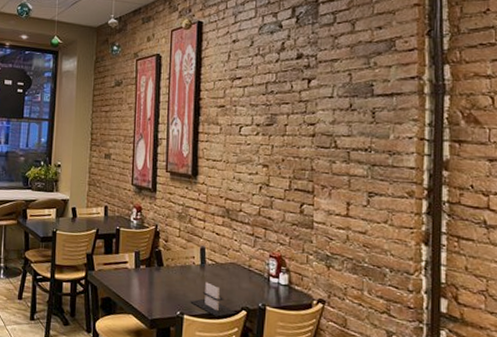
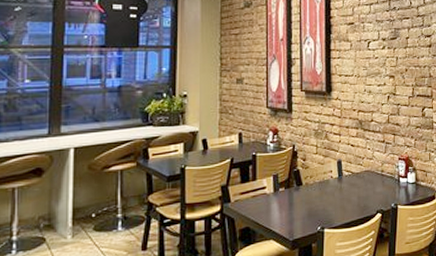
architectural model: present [190,282,237,317] -> none [330,193,373,224]

